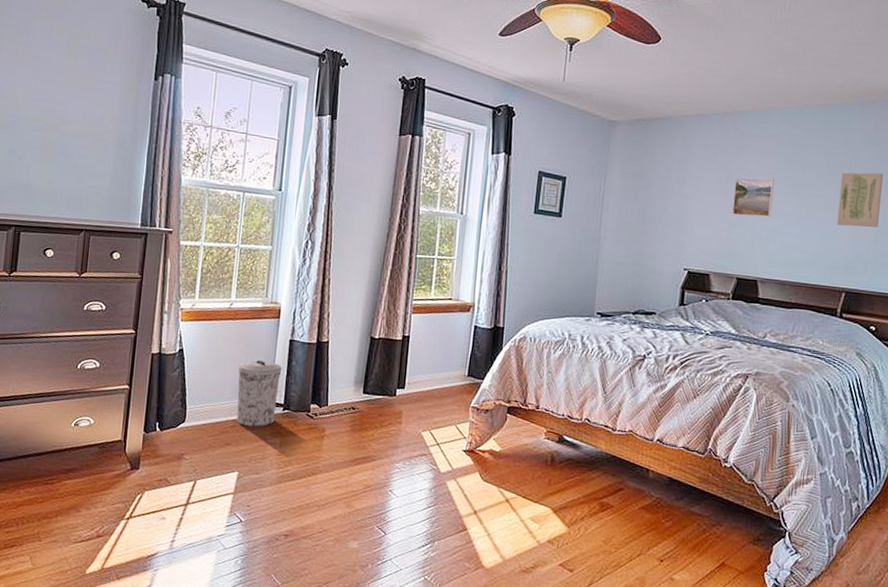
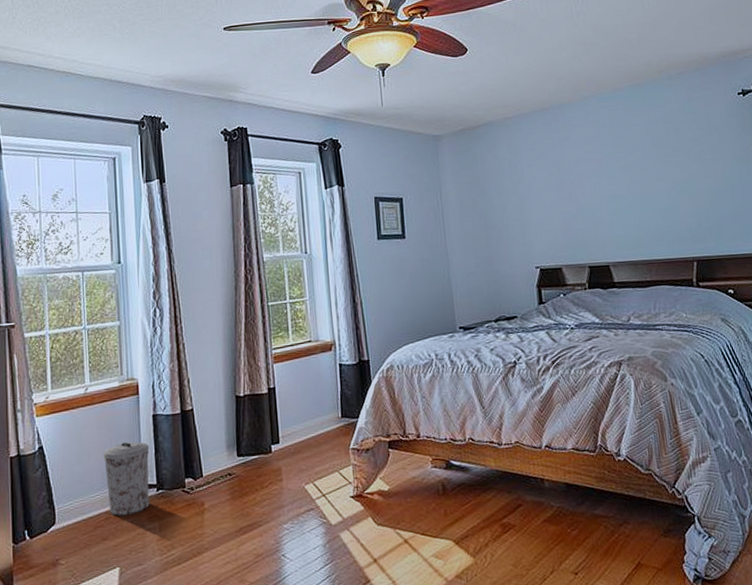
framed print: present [732,177,774,217] -> none [567,162,608,205]
wall art: present [836,172,883,228] -> none [666,139,713,197]

